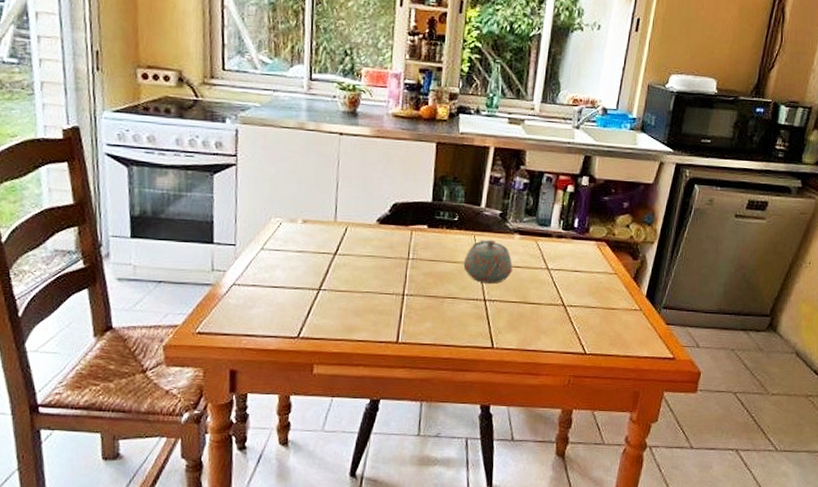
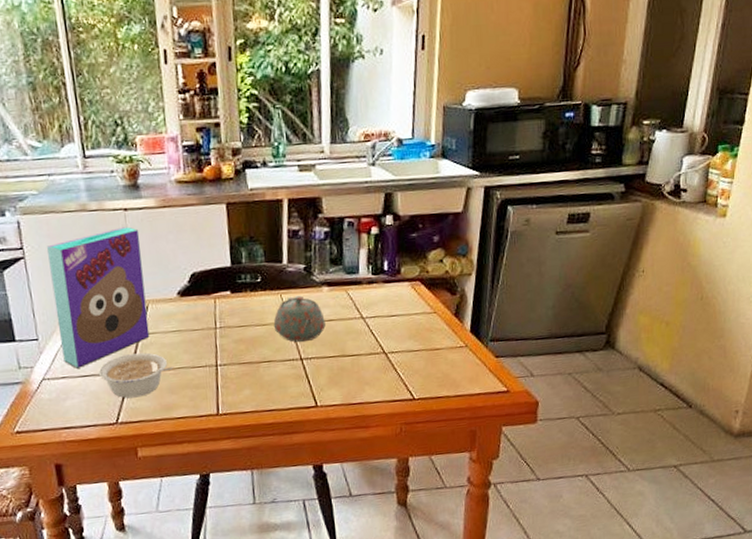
cereal box: none [257,150,351,279] -> present [47,227,150,368]
legume: none [288,272,361,315] -> present [98,352,173,399]

